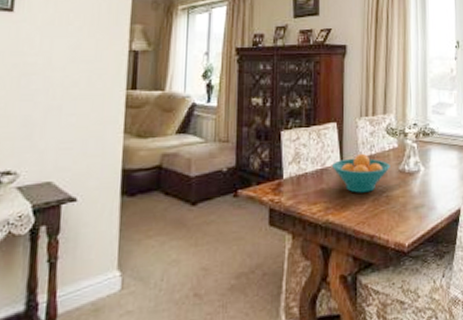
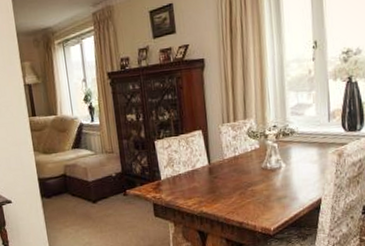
fruit bowl: present [332,153,390,193] -> none [201,155,254,189]

